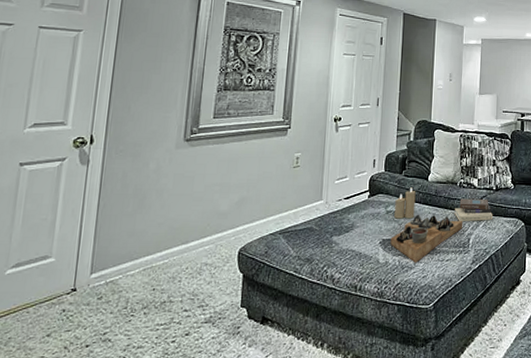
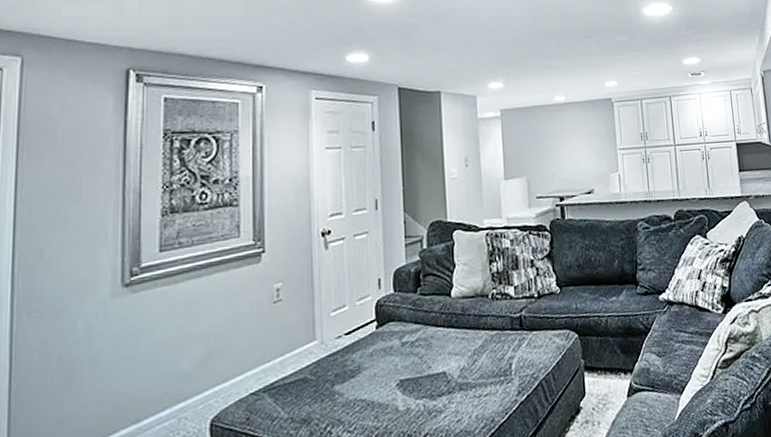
decorative tray: present [390,214,463,263] -> none [410,339,502,405]
candle: present [394,187,416,219] -> none [411,308,438,351]
books: present [454,198,493,222] -> none [489,310,539,344]

